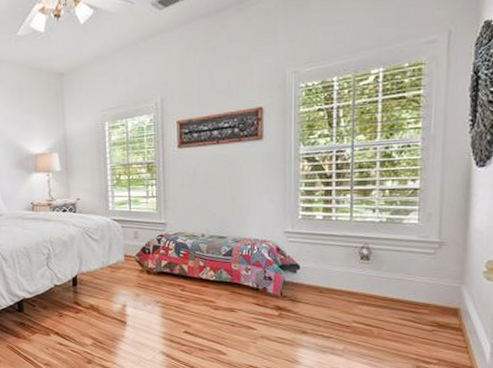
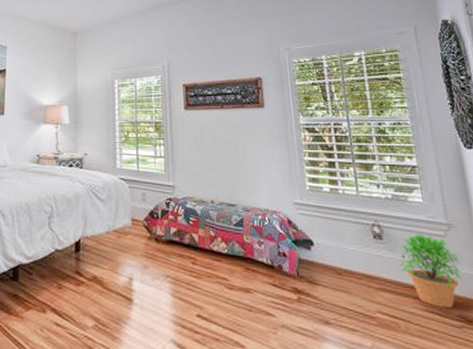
potted plant: none [382,252,445,316] -> present [398,233,462,308]

